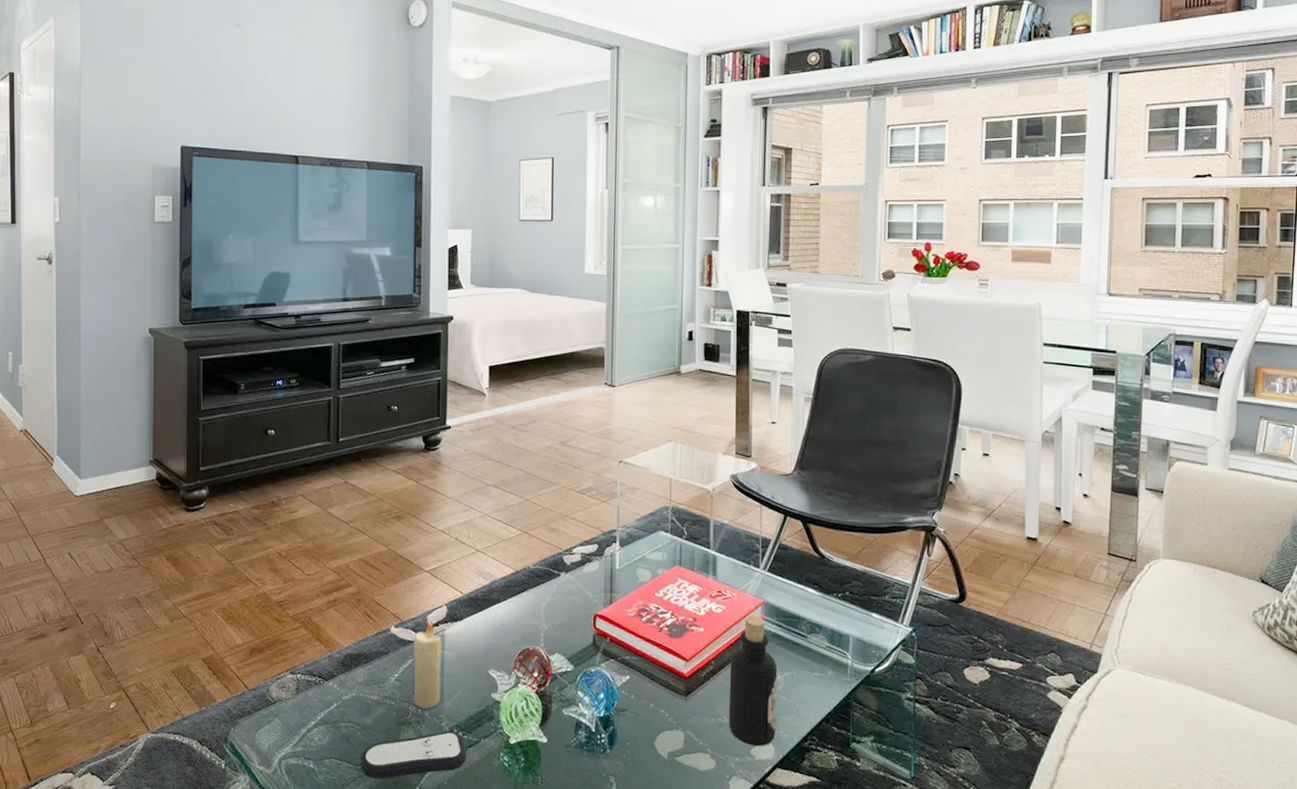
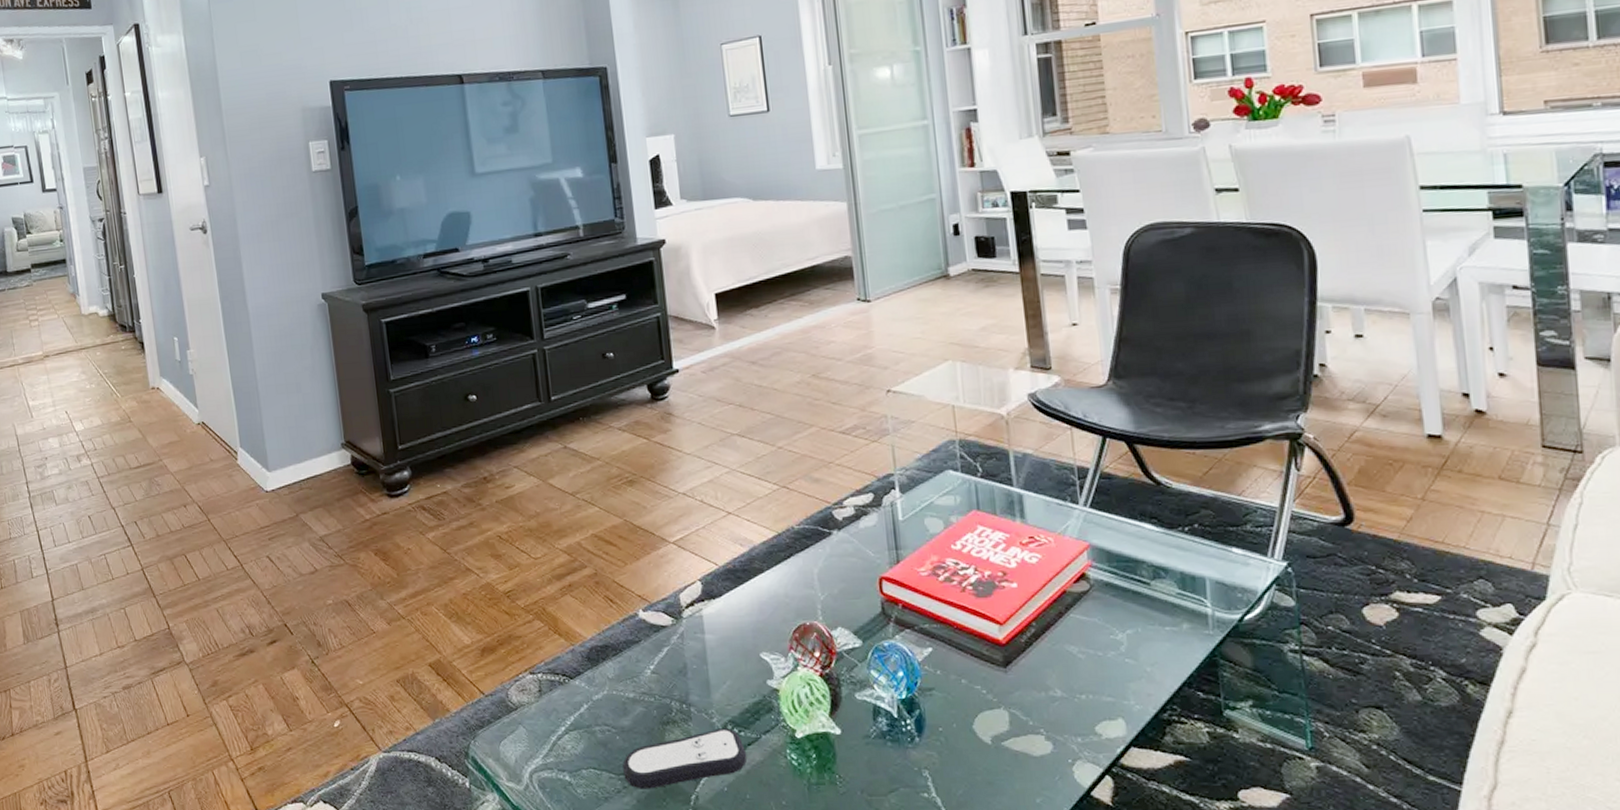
candle: present [413,621,443,709] -> none [667,601,708,704]
bottle: present [728,615,778,746] -> none [1055,563,1125,722]

